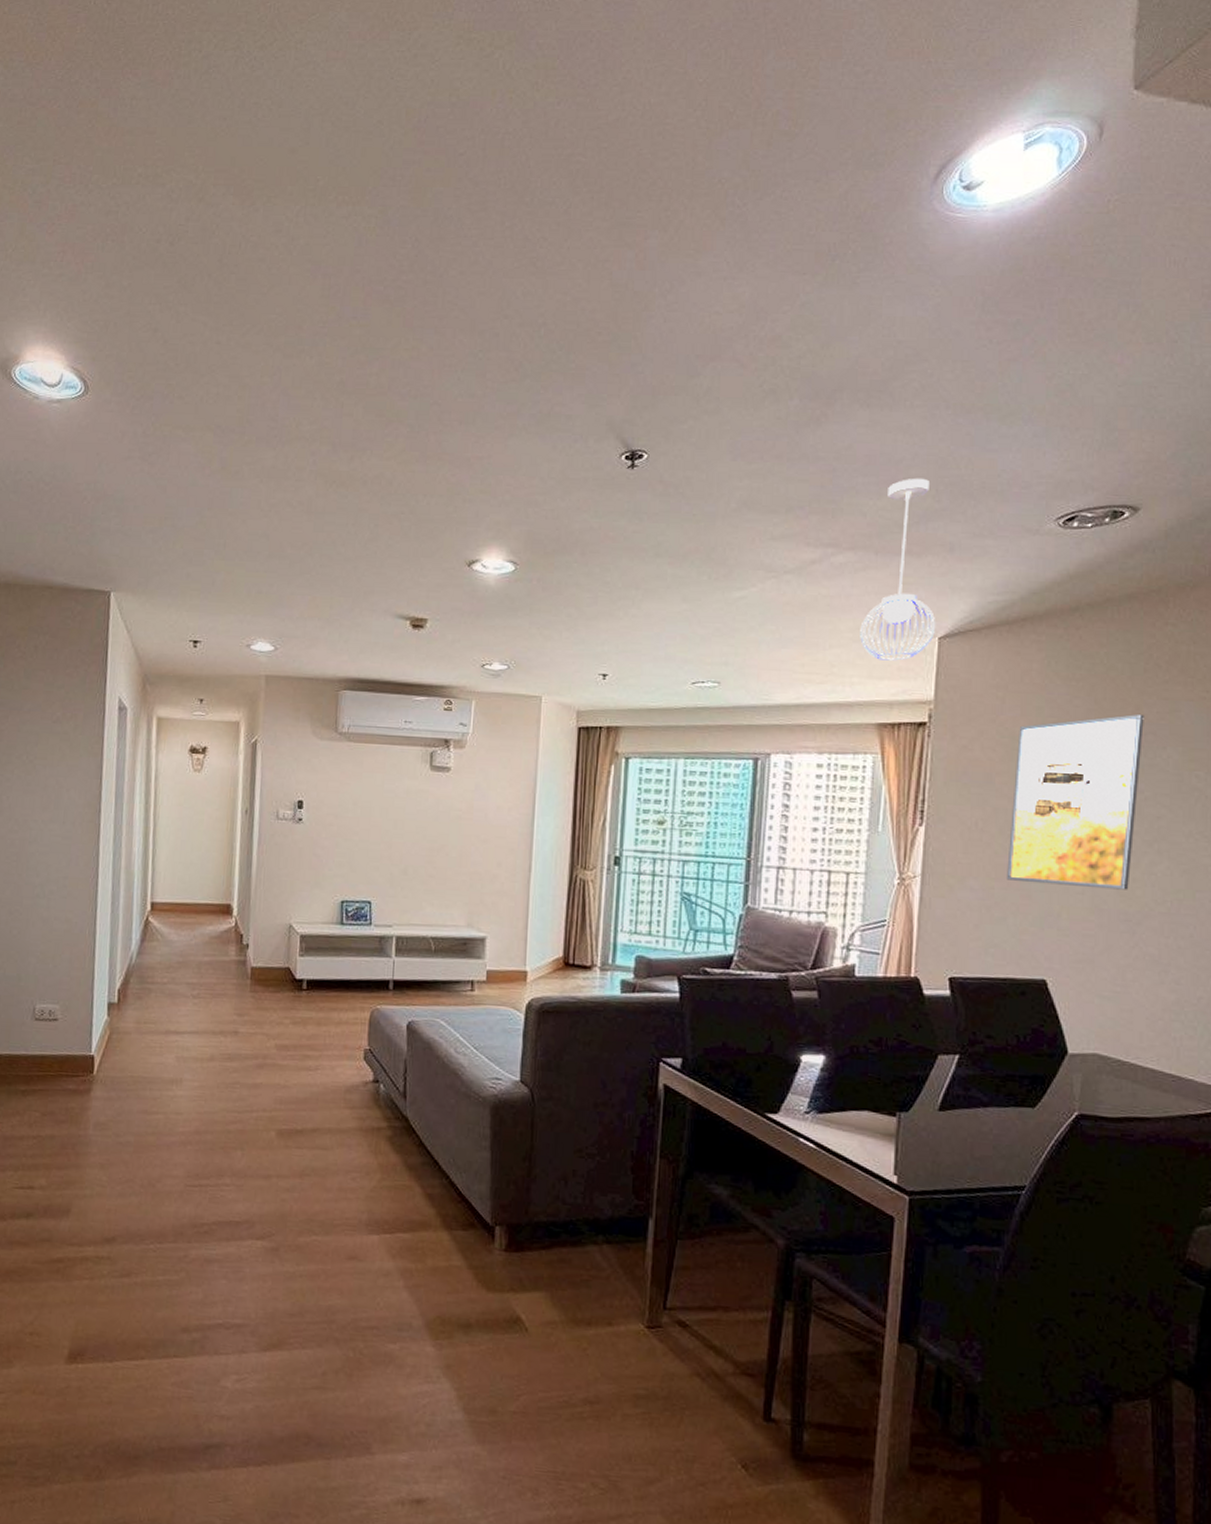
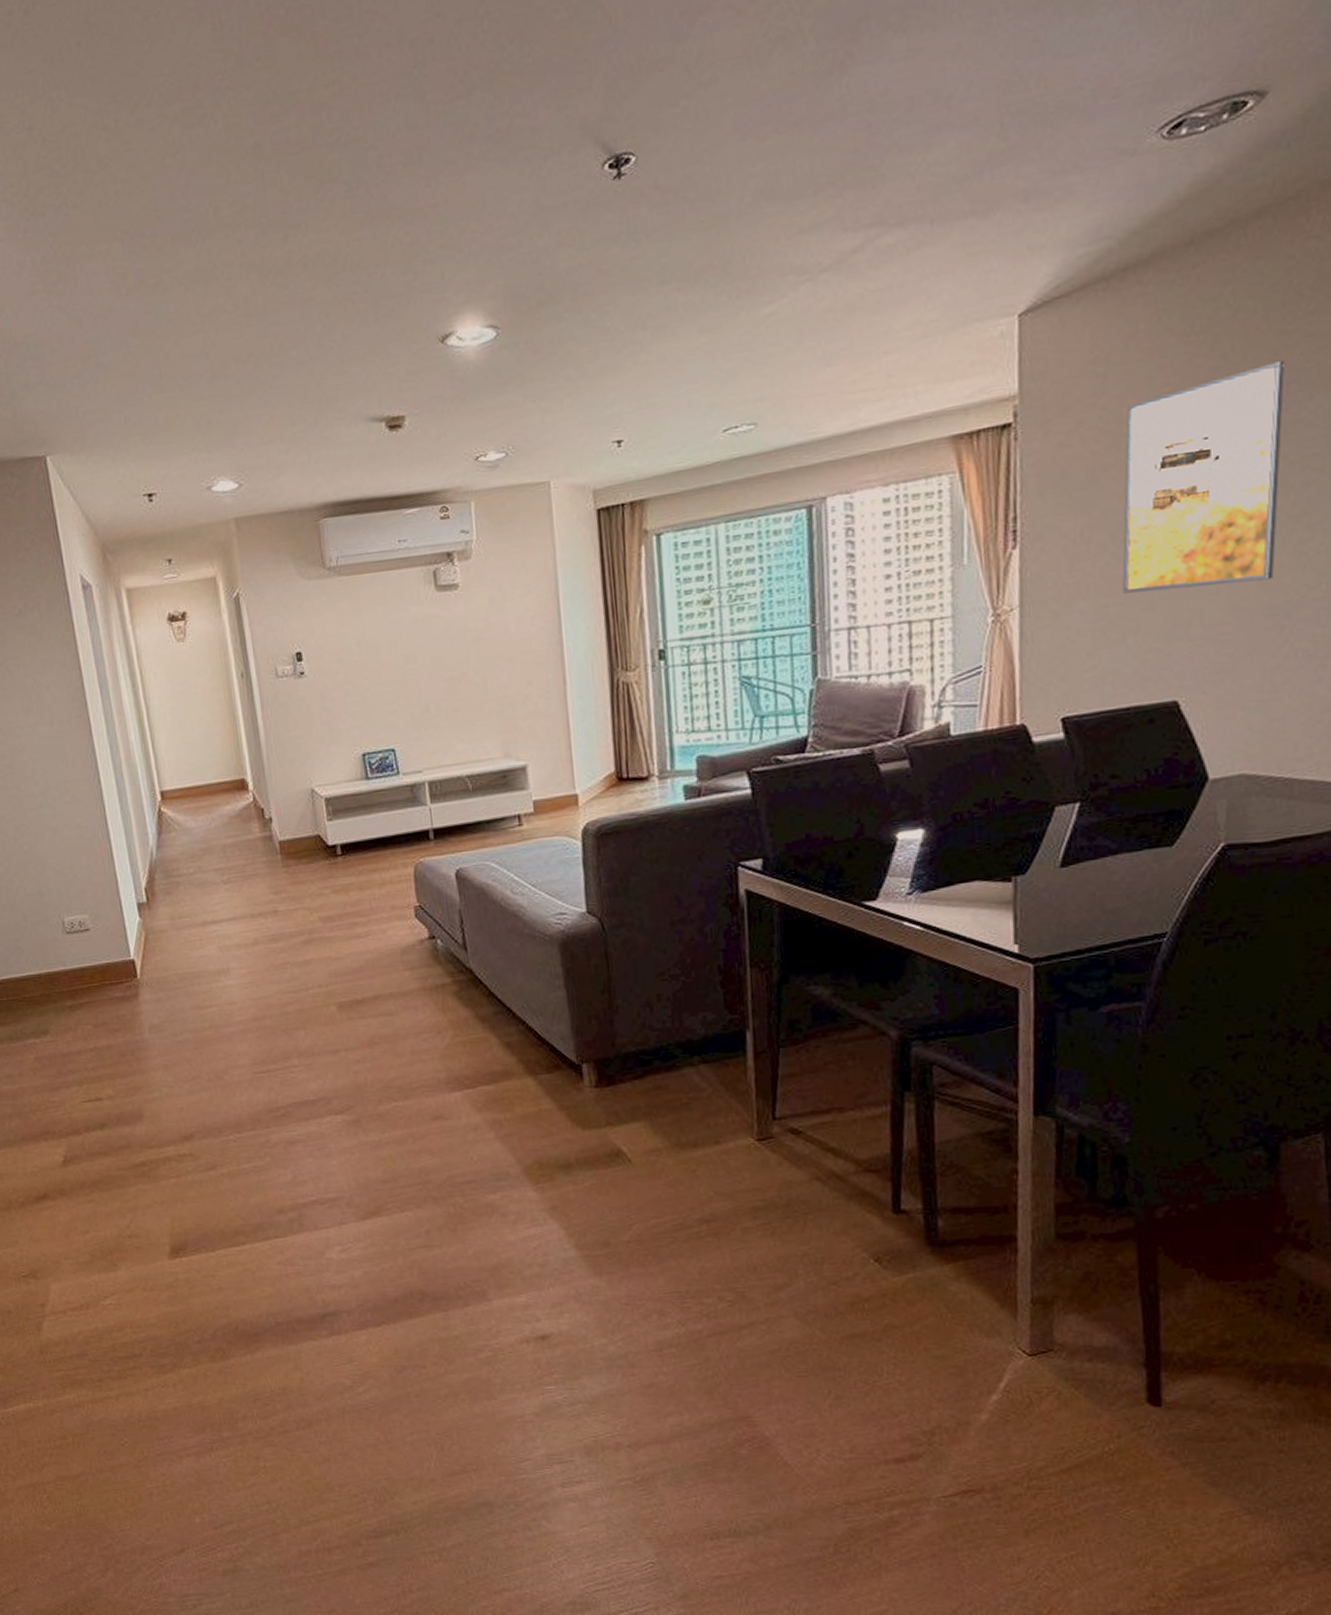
pendant light: present [860,478,935,661] -> none [920,112,1013,358]

